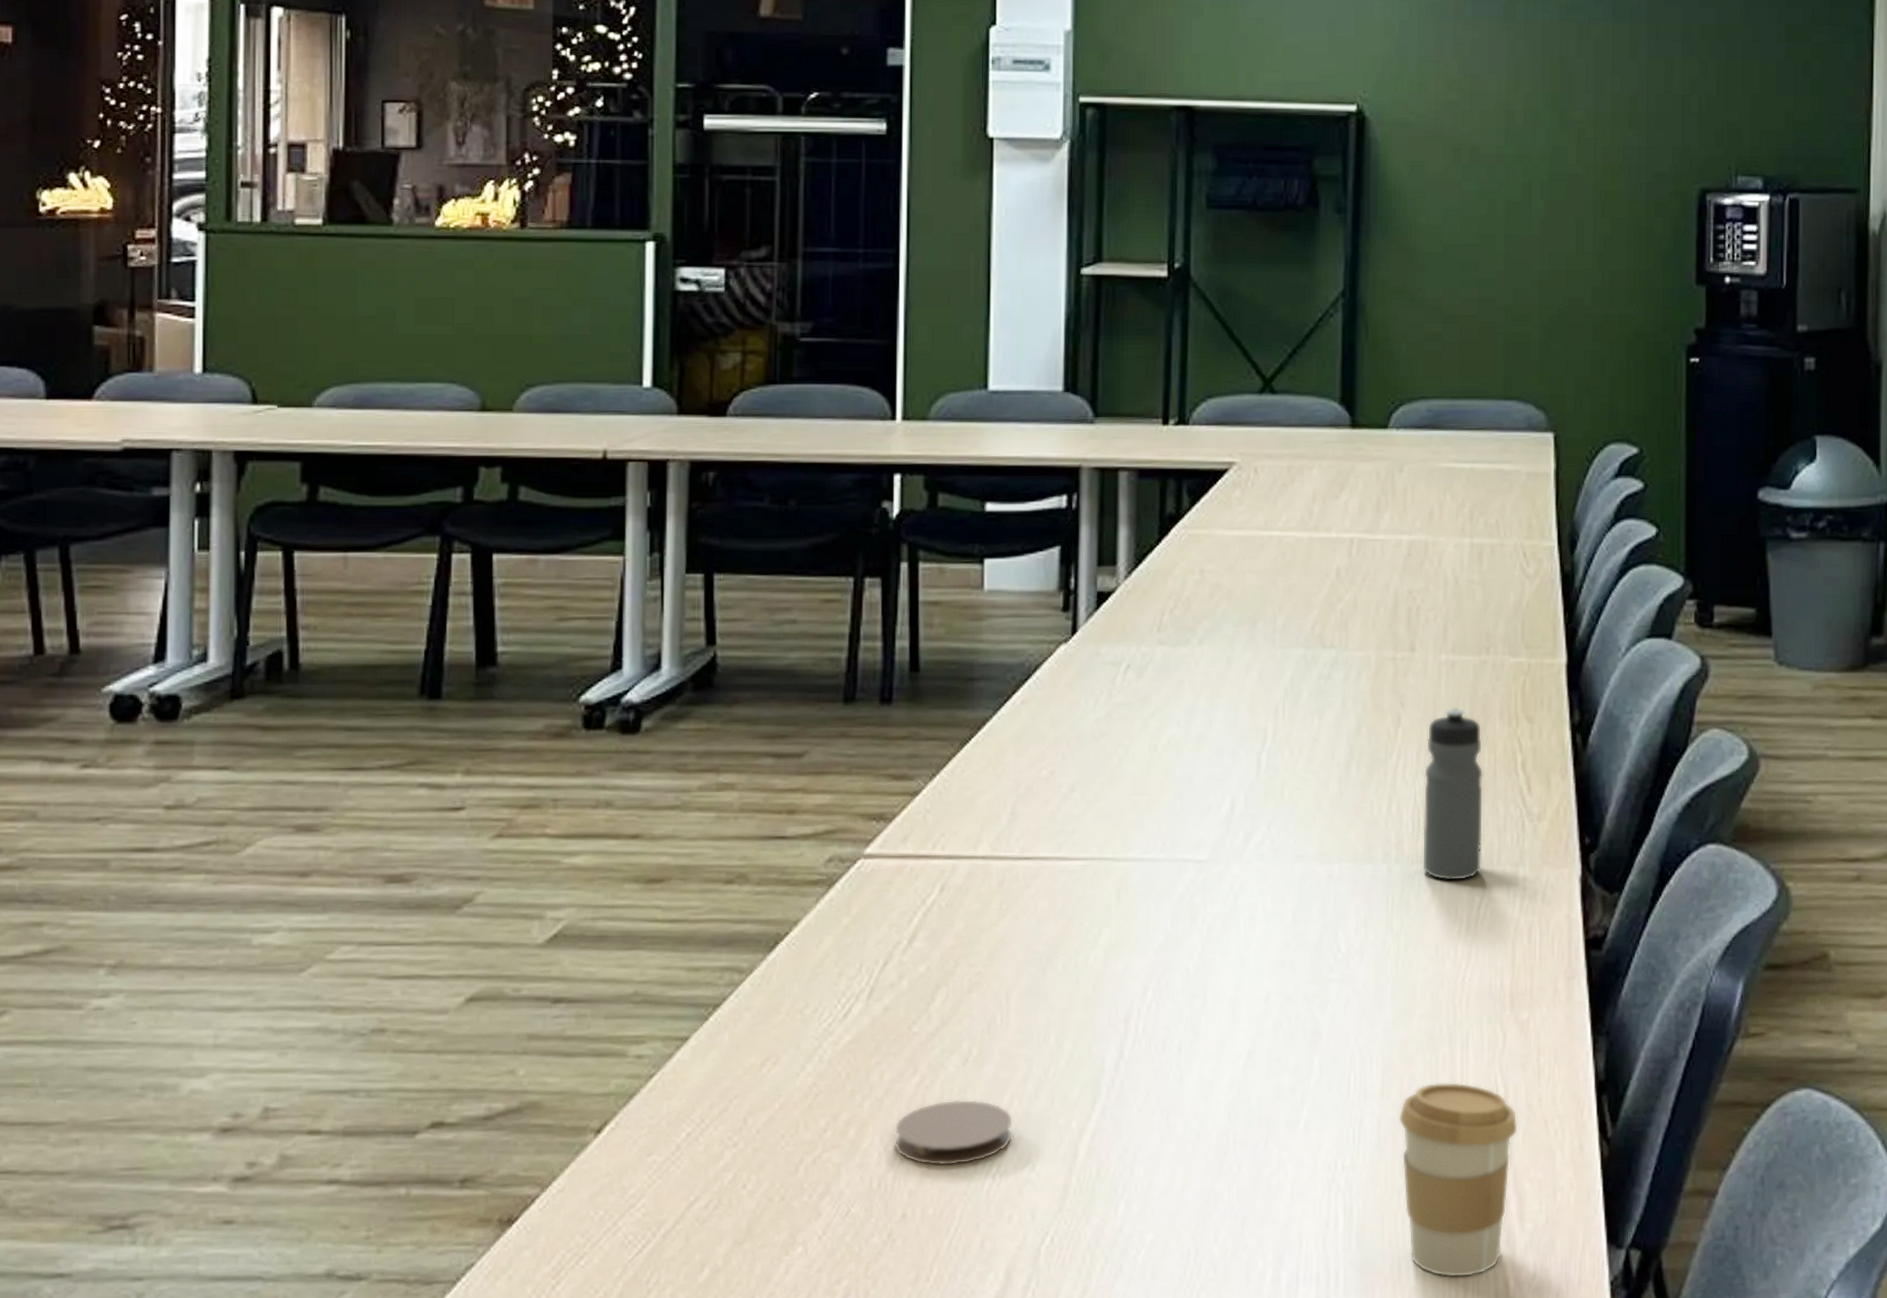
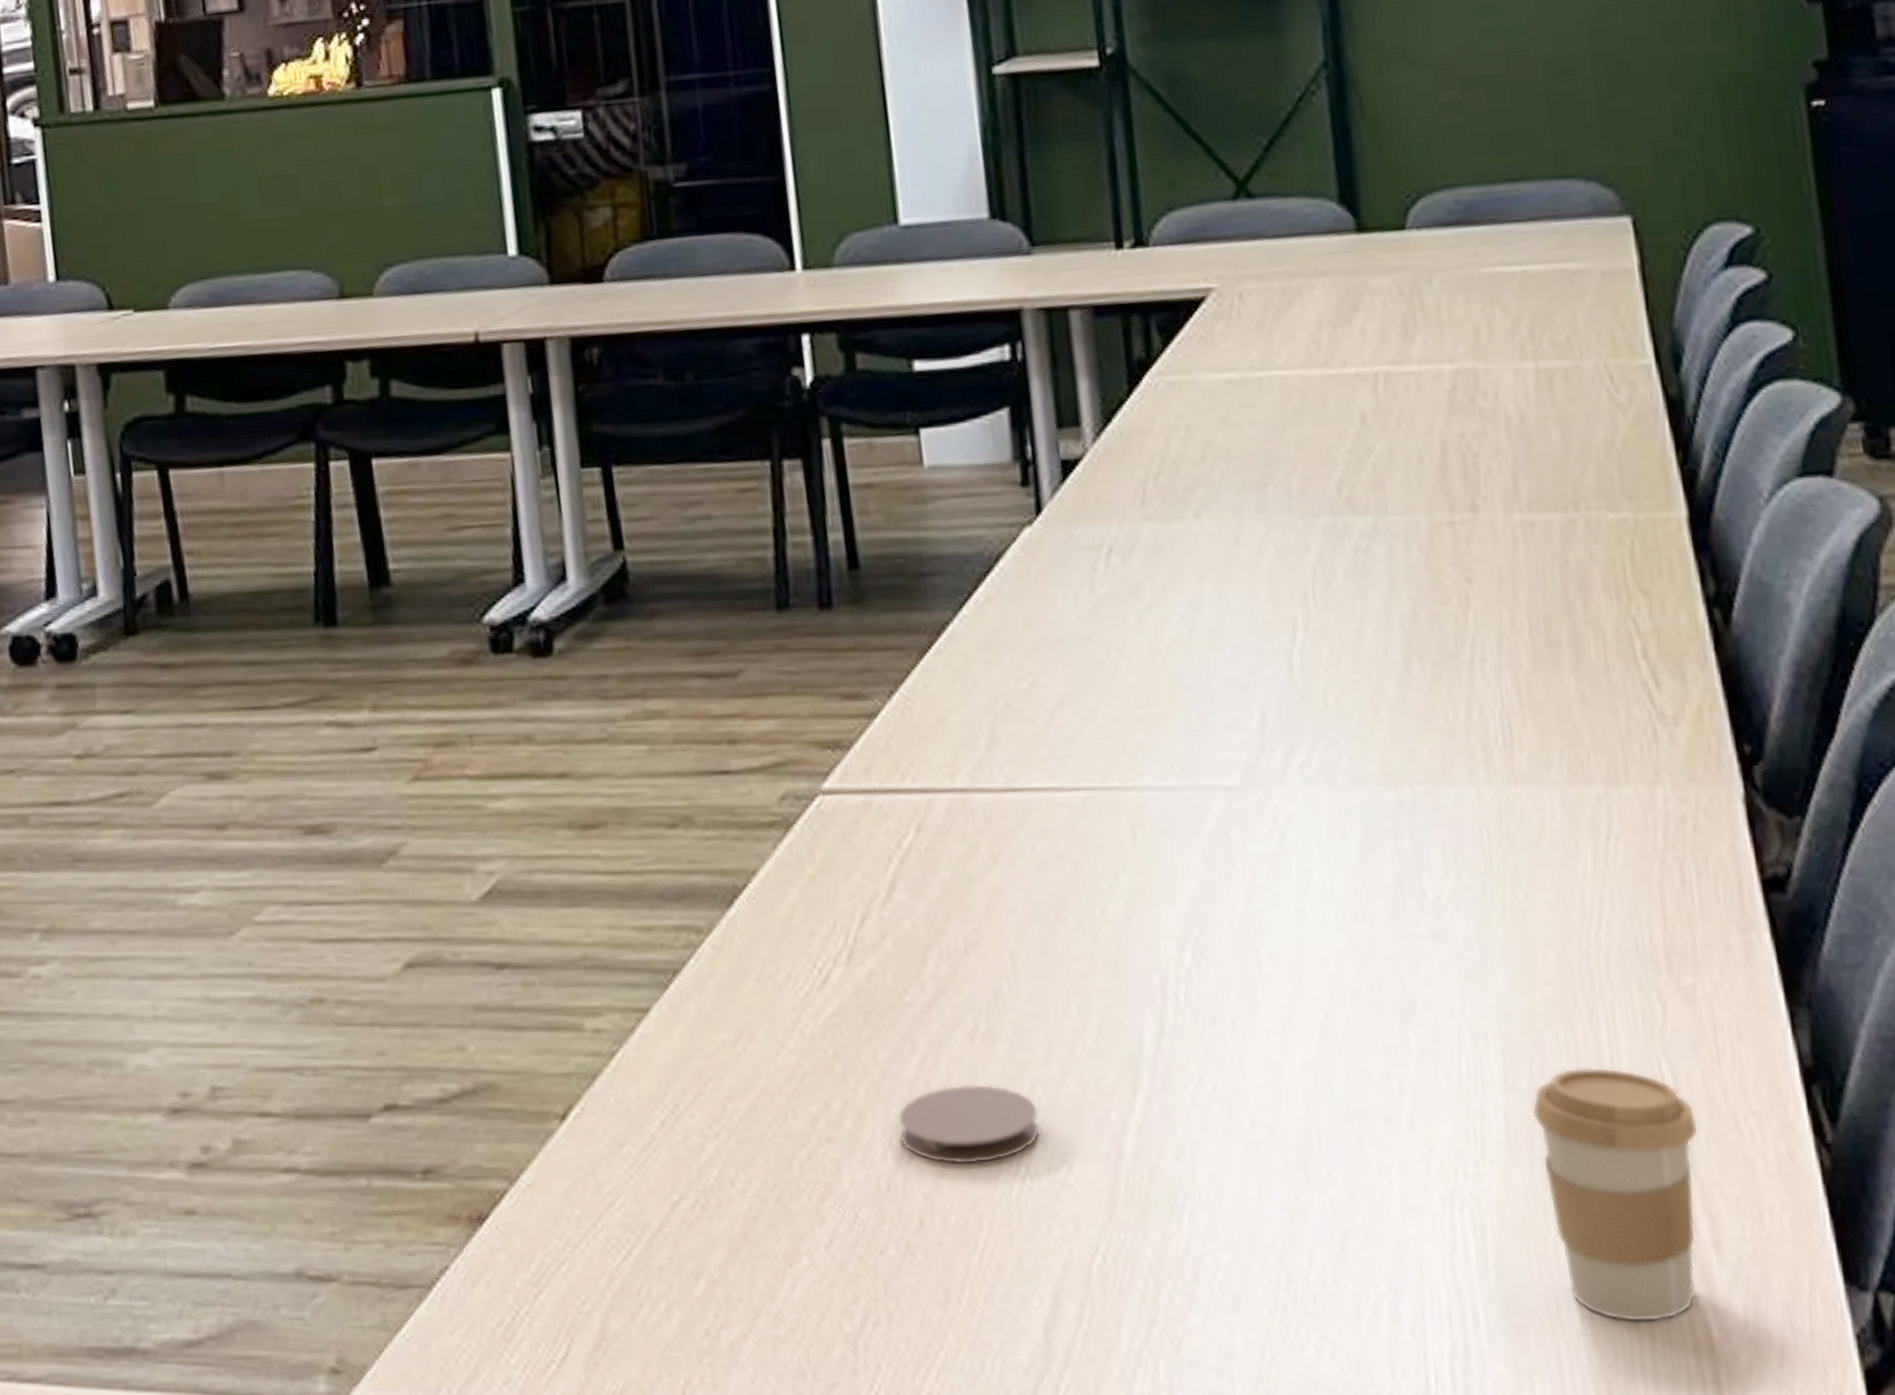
water bottle: present [1421,707,1484,882] -> none [1507,581,1605,807]

